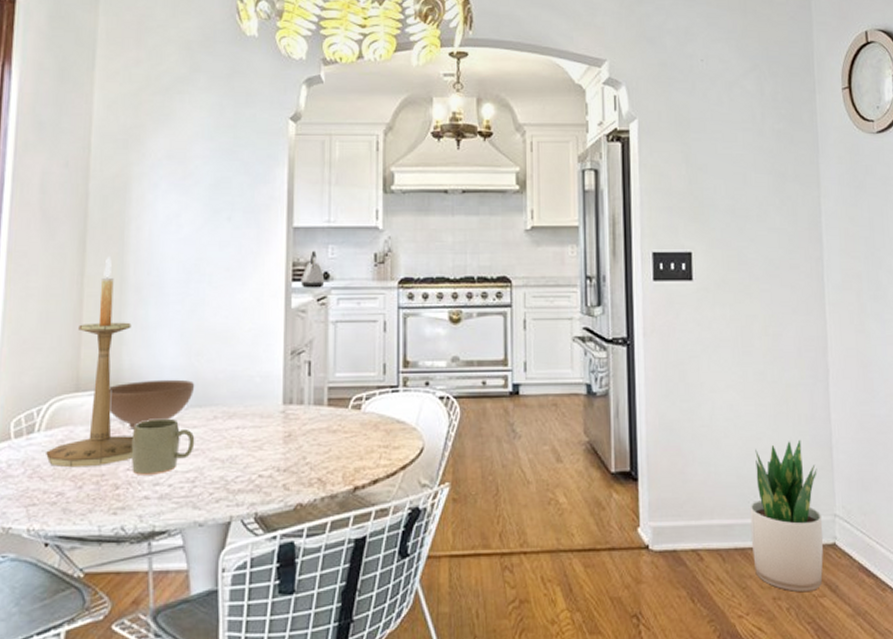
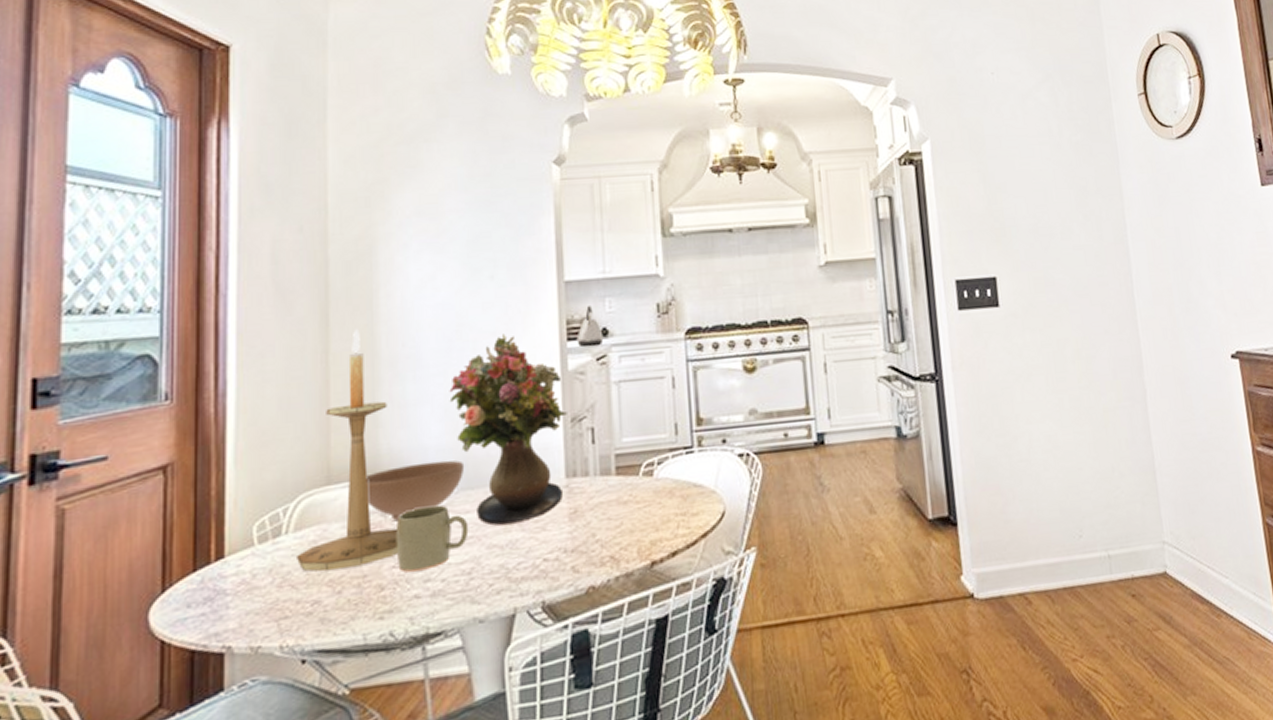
bouquet: none [185,270,288,443] -> present [449,334,567,527]
planter: present [750,439,824,593] -> none [1076,465,1156,628]

